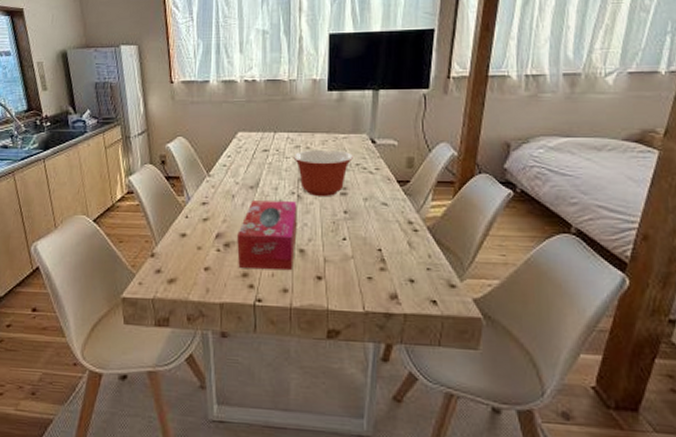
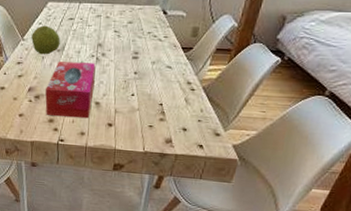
fruit: none [219,158,253,193] -> present [31,25,60,55]
mixing bowl: present [293,149,353,196] -> none [94,18,146,59]

